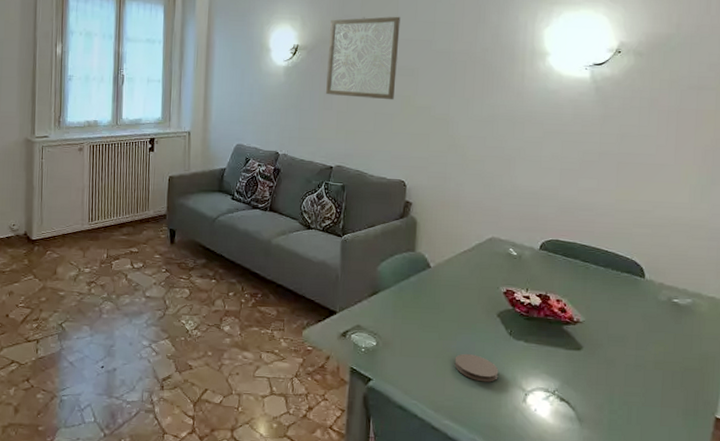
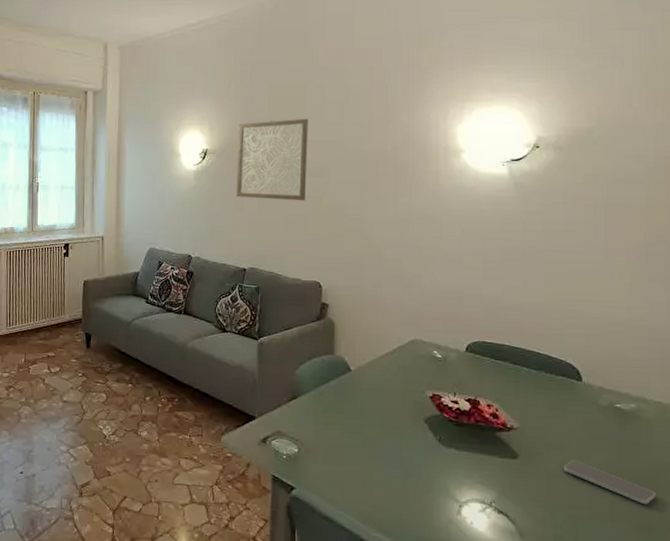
coaster: present [454,353,499,382] -> none [381,461,429,493]
smartphone: none [622,351,703,391] -> present [563,460,656,504]

